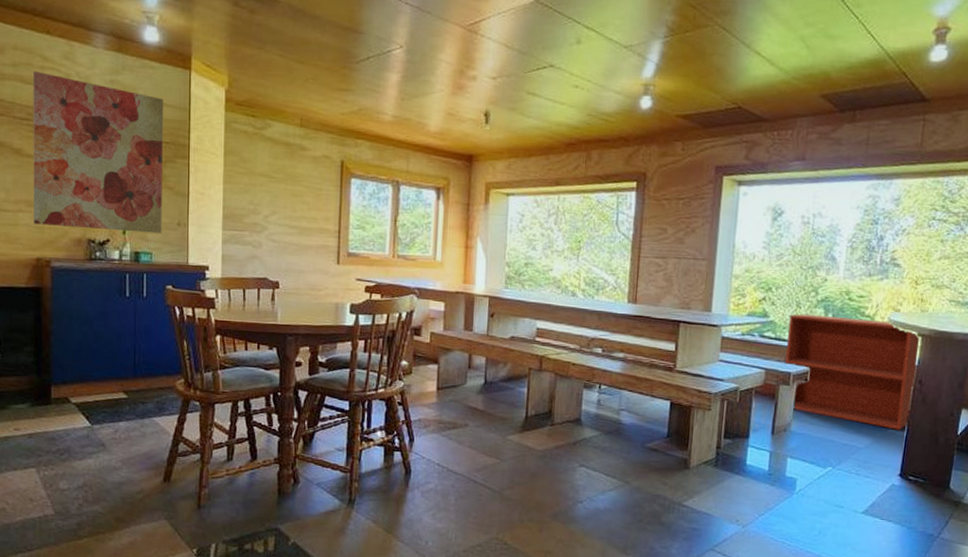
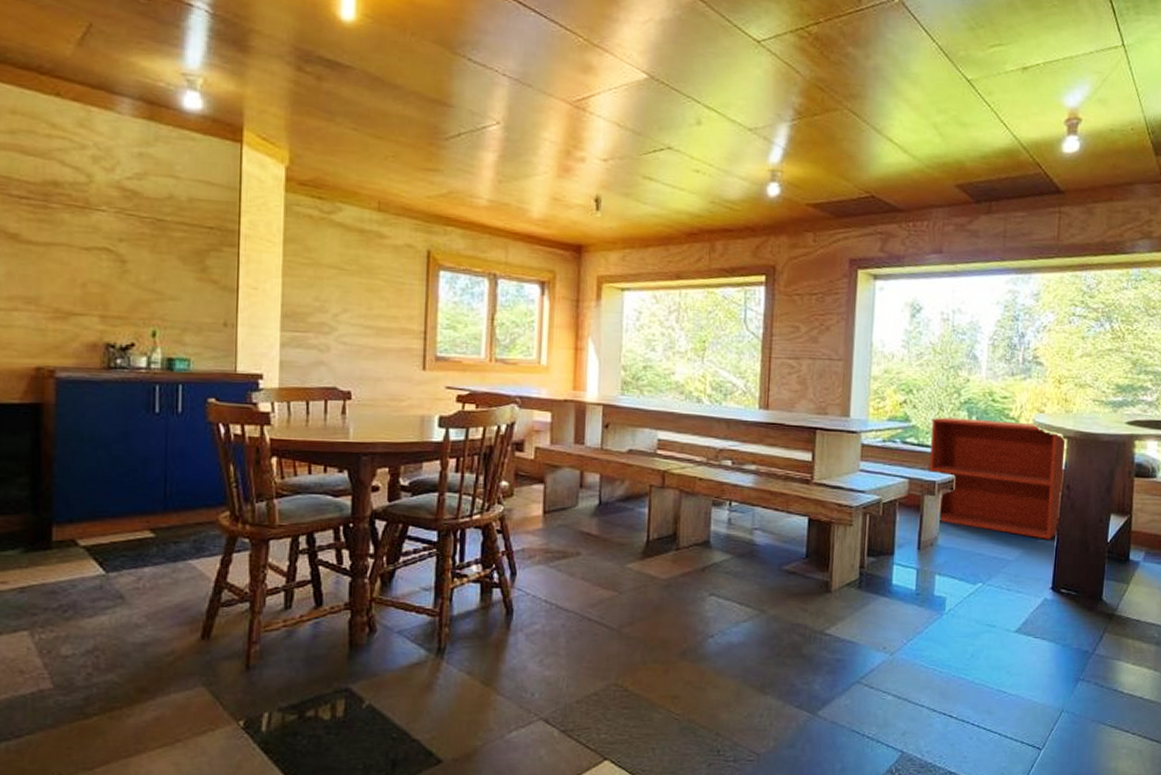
wall art: present [32,71,164,234] -> none [33,140,208,336]

